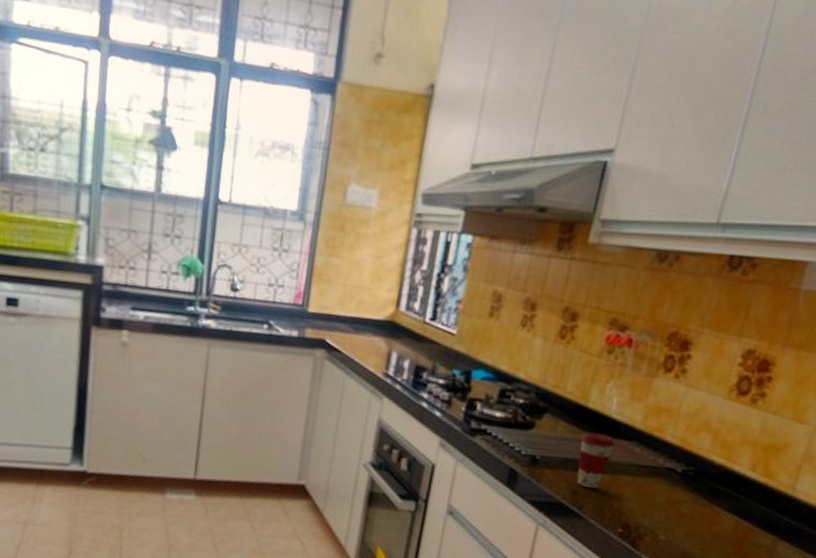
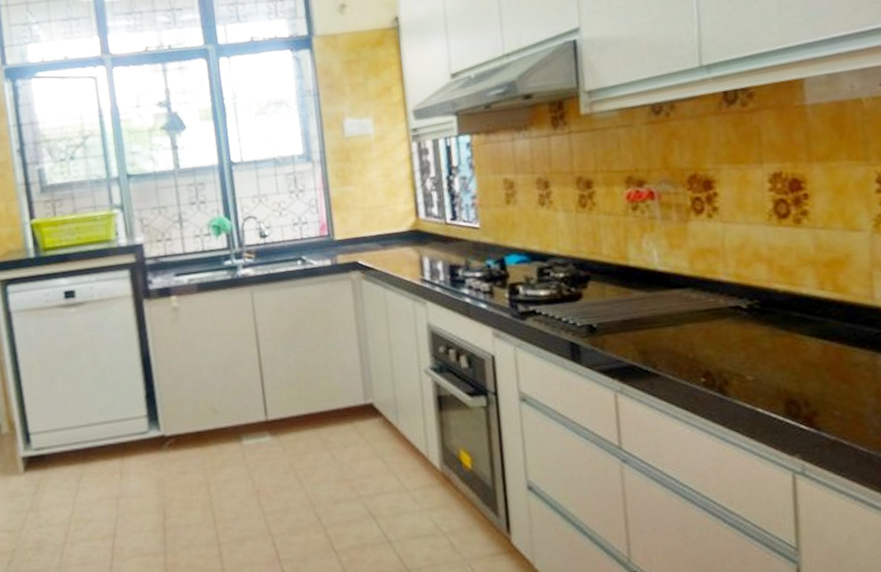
coffee cup: present [577,432,615,489] -> none [632,288,670,345]

